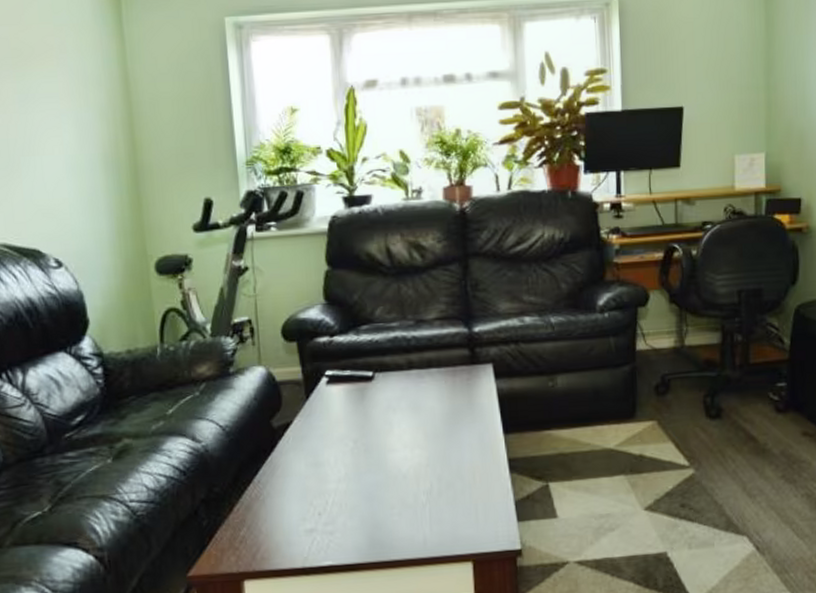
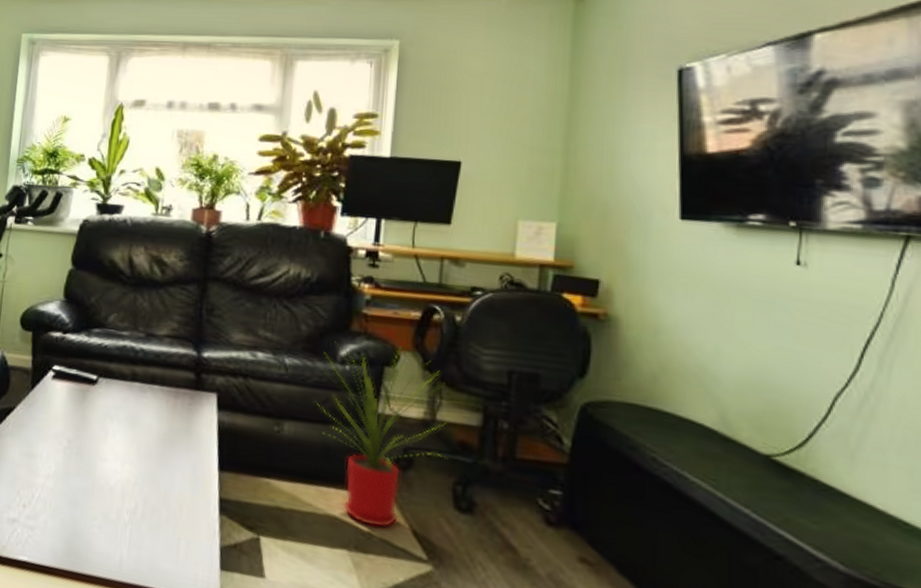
house plant: none [582,287,698,449] -> present [316,341,449,528]

